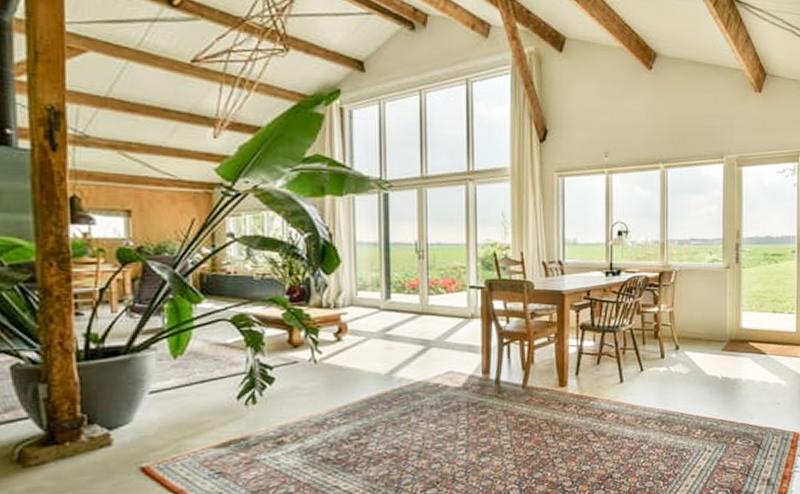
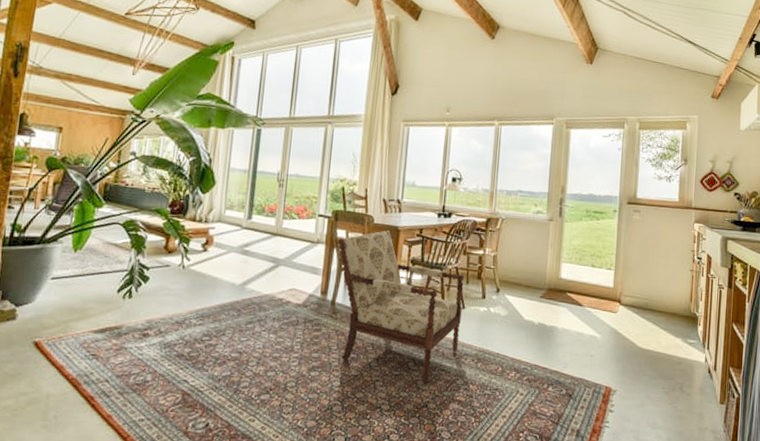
armchair: none [495,296,640,454] -> present [338,230,465,383]

